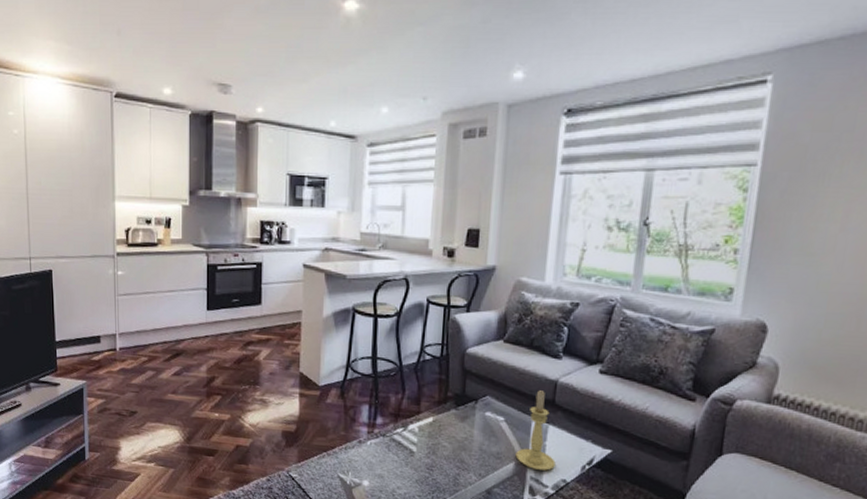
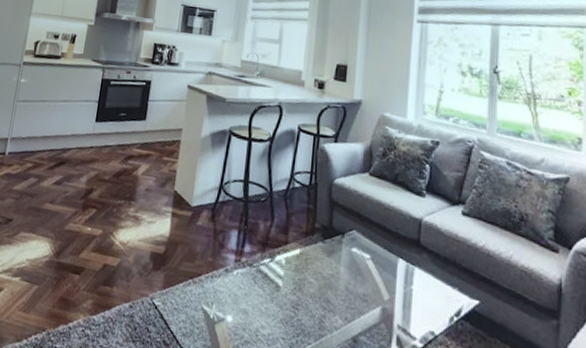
candle holder: present [515,390,556,471] -> none [382,228,423,319]

